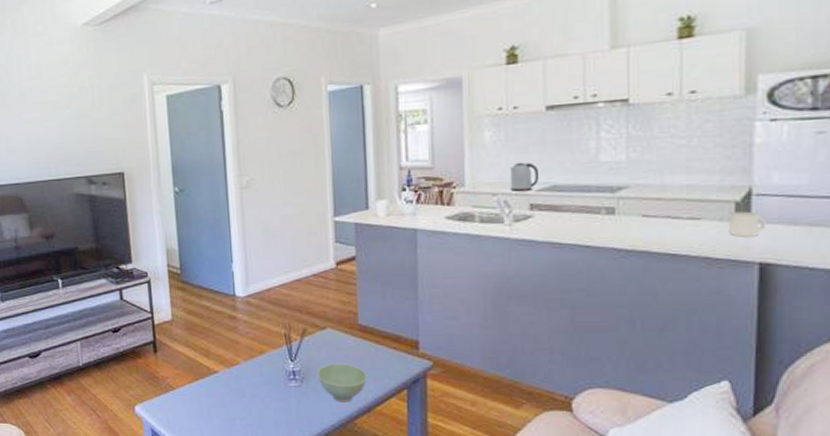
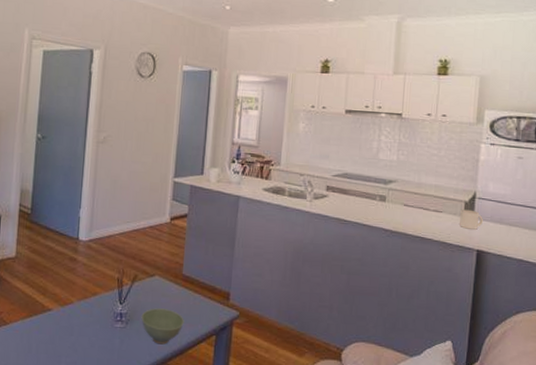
kettle: present [509,162,540,193] -> none [313,151,336,176]

